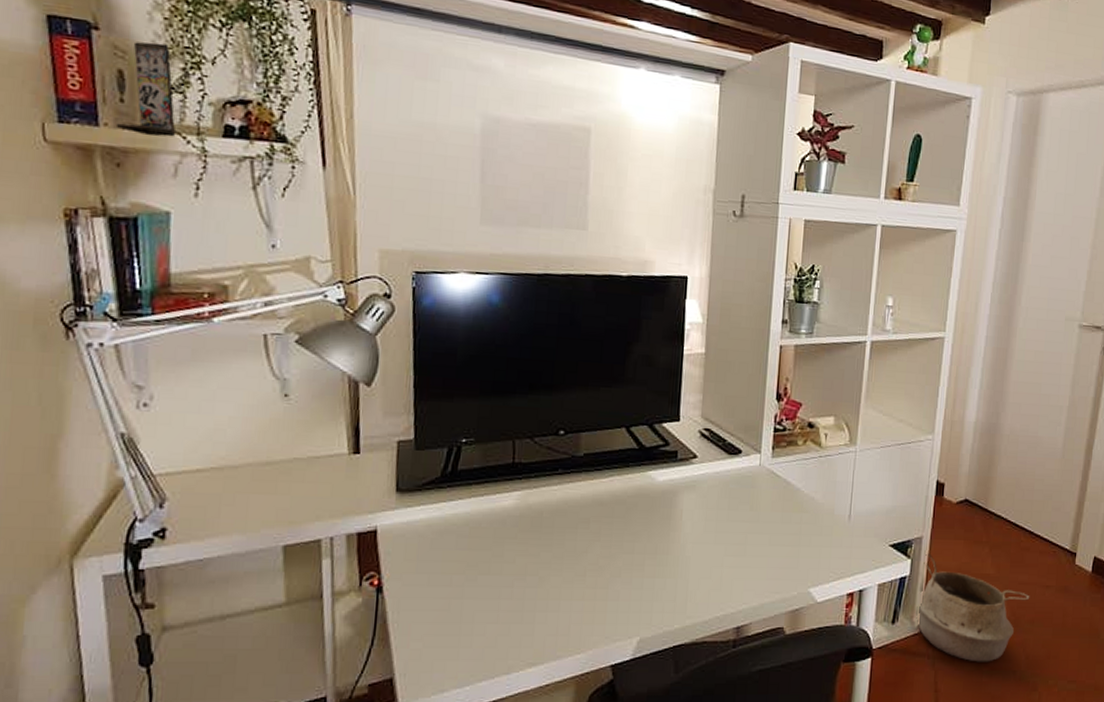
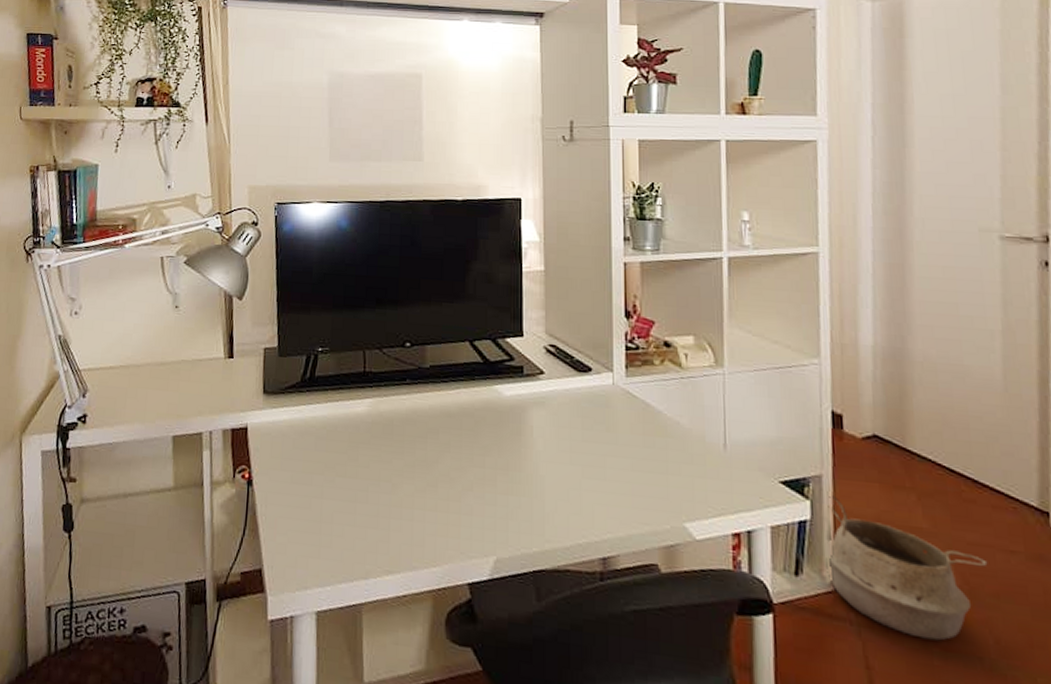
bookend: present [115,42,177,137] -> none [65,44,105,110]

